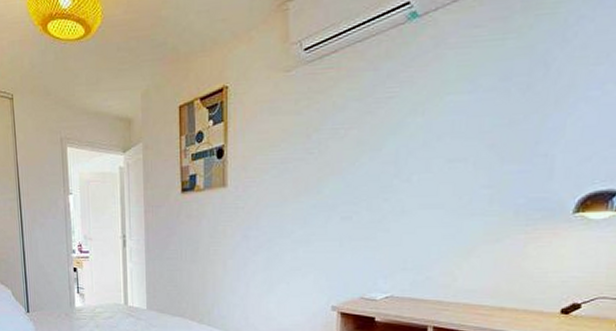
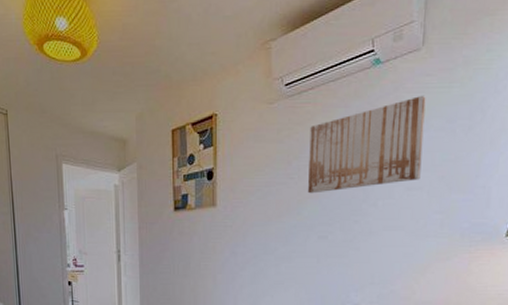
wall art: none [330,50,473,170] -> present [308,95,426,194]

